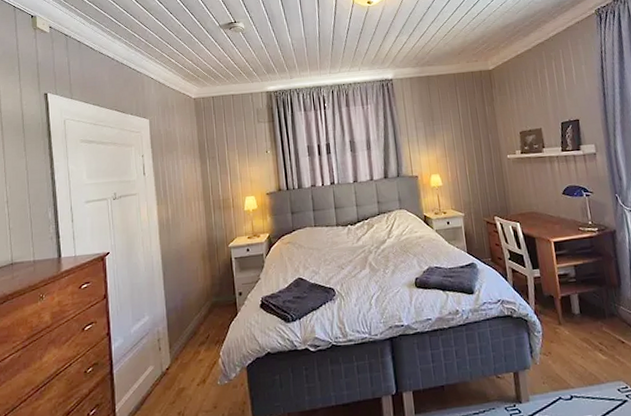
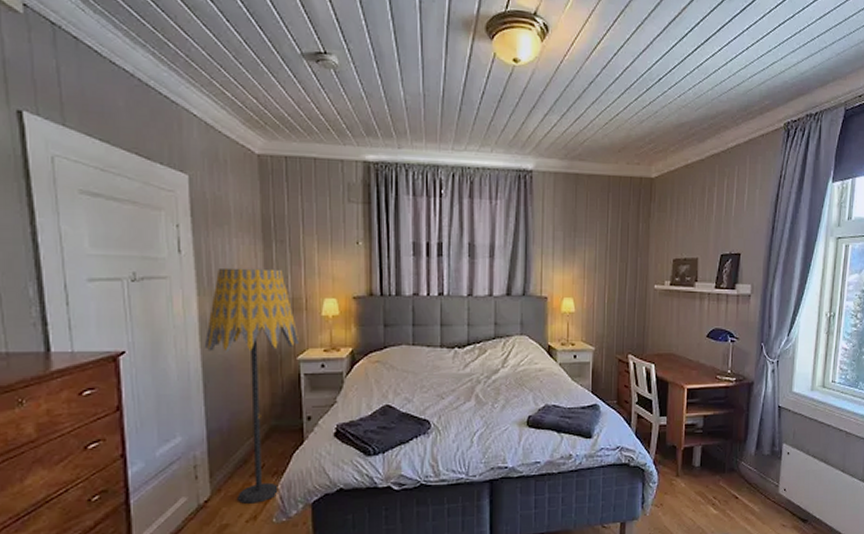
floor lamp: none [162,178,230,370] -> present [204,267,300,504]

